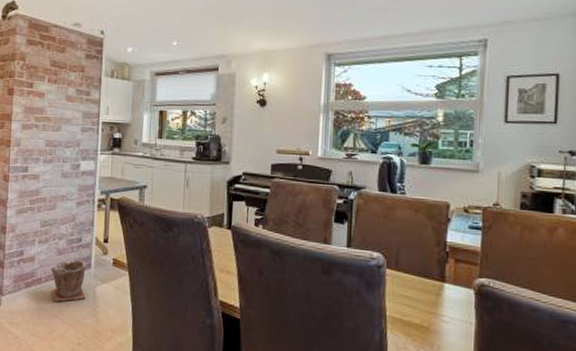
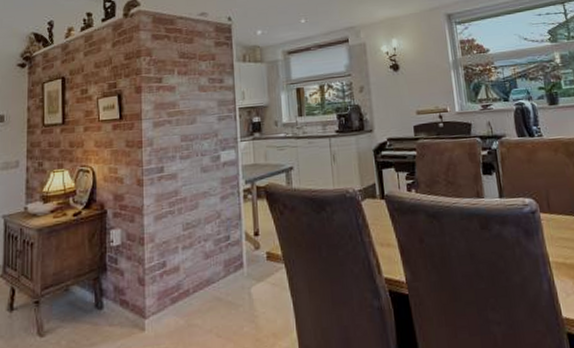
plant pot: present [50,259,86,302] -> none [198,260,241,314]

